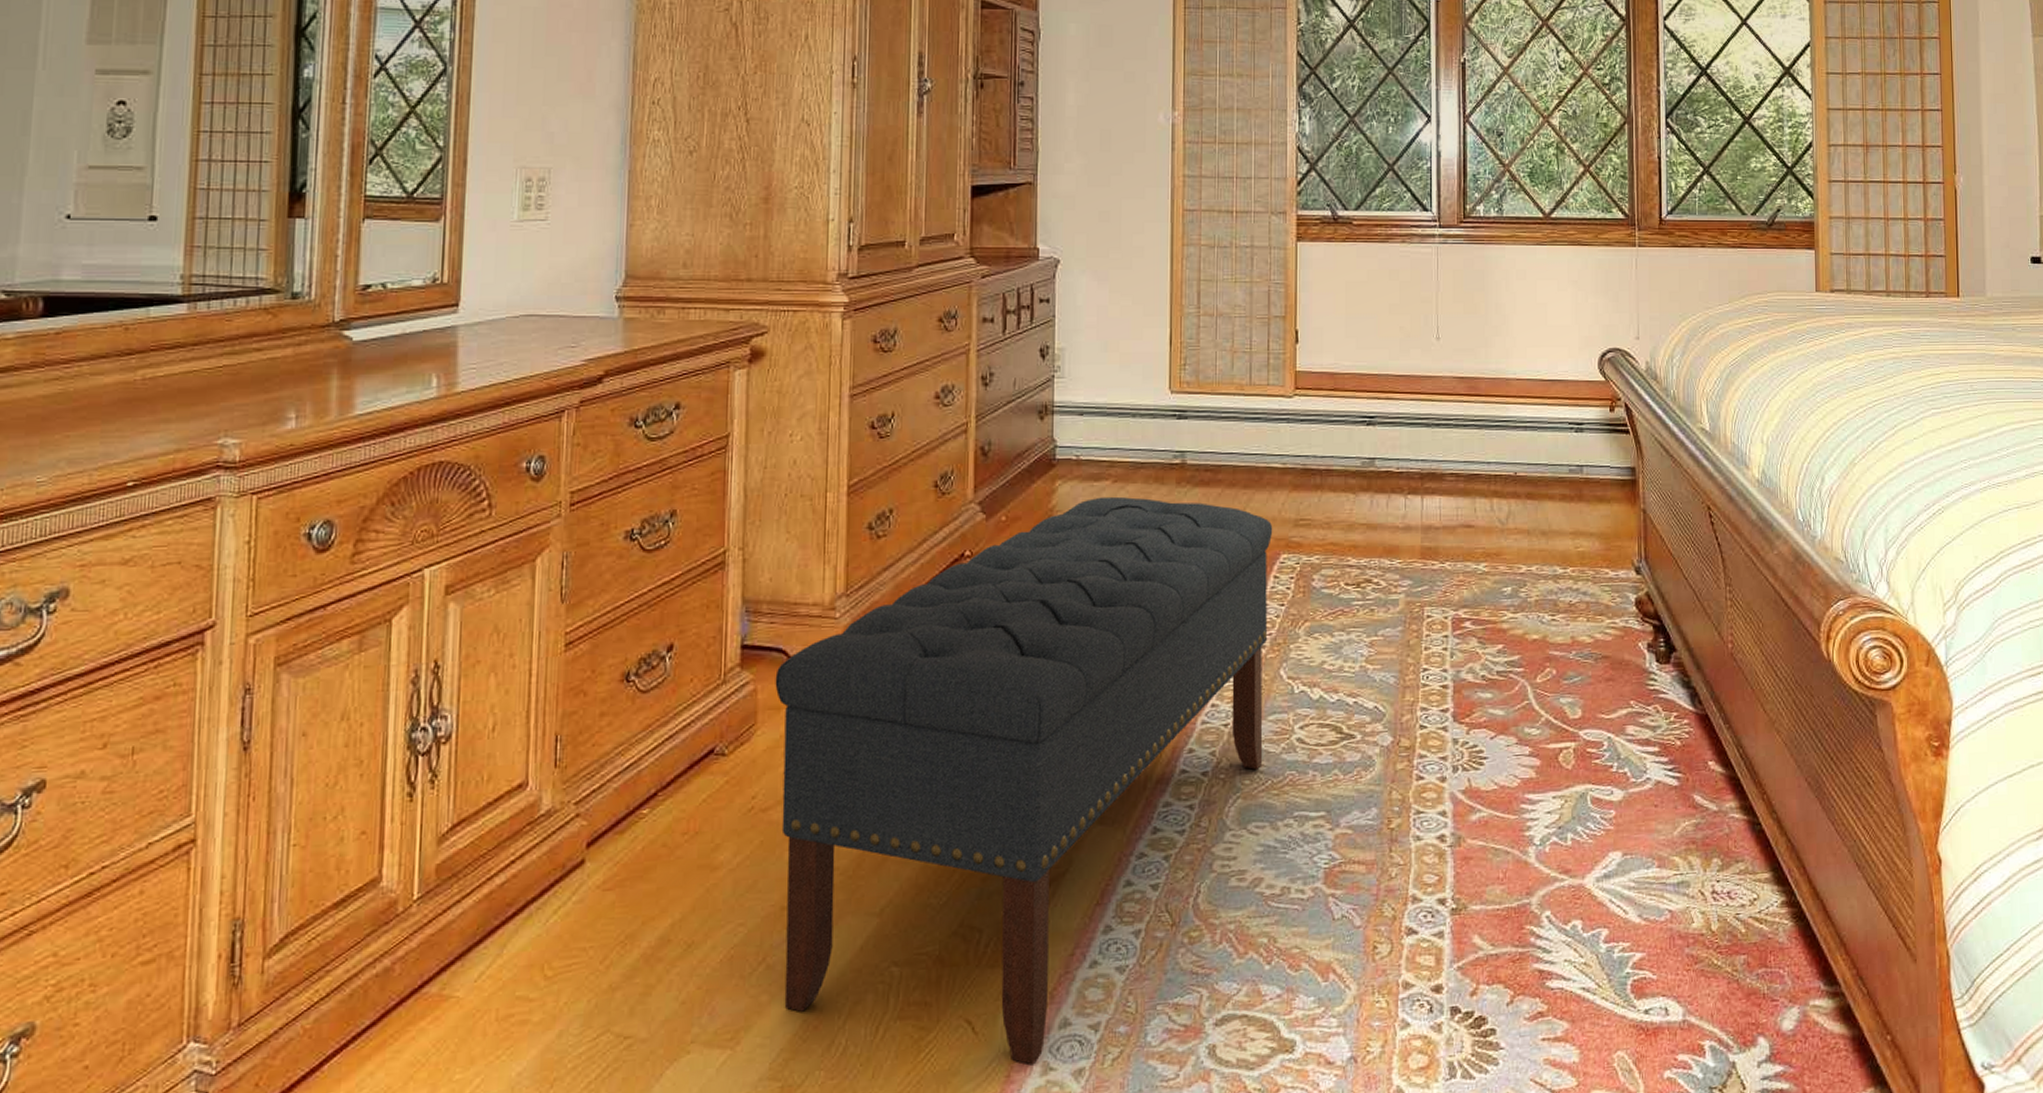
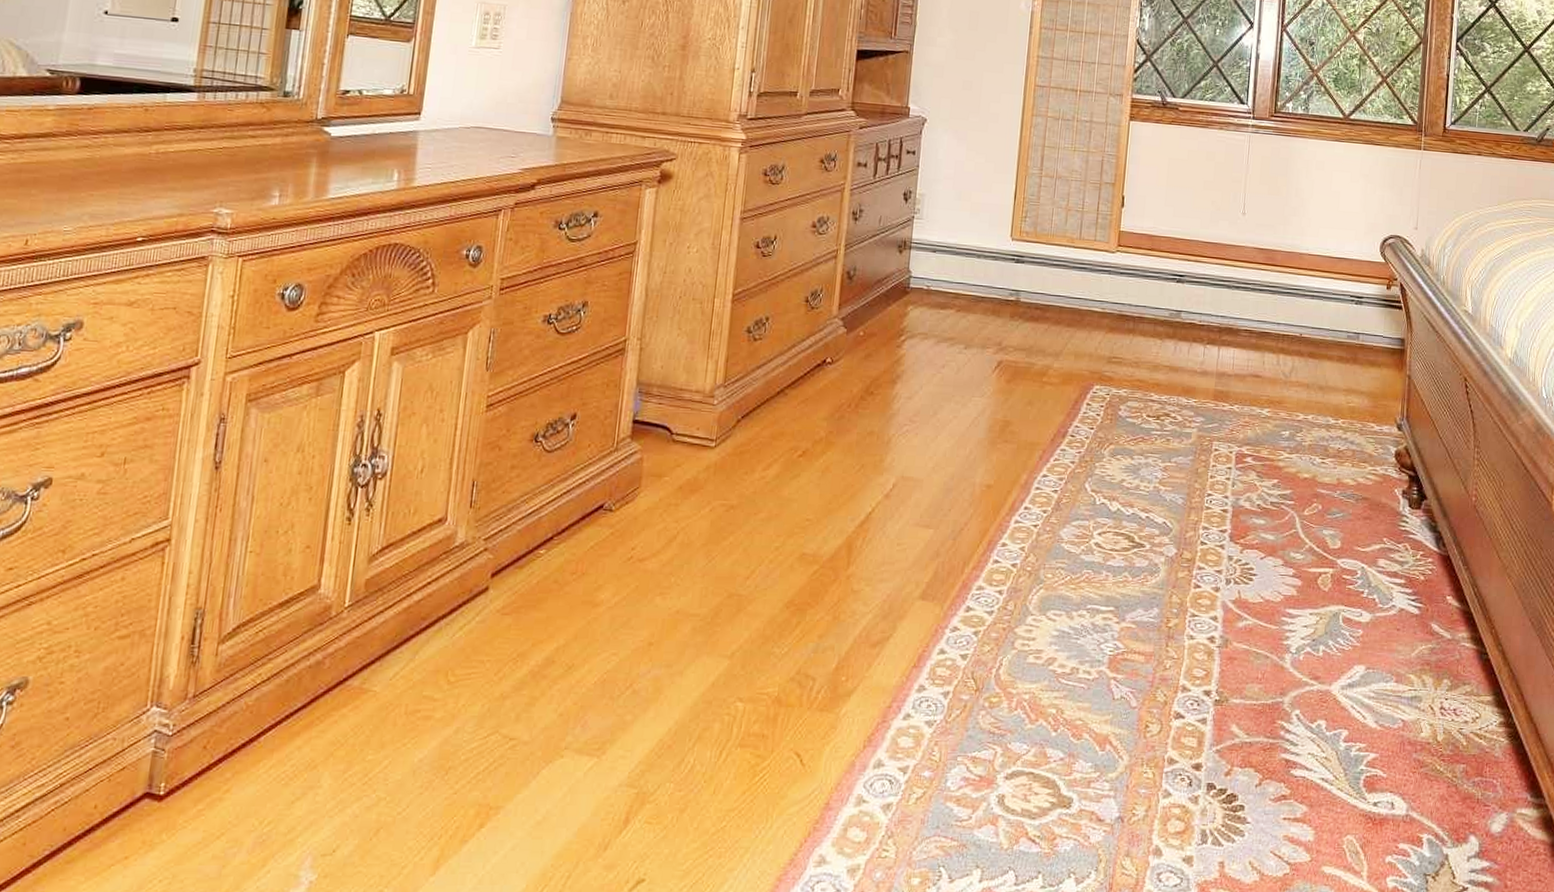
bench: present [775,496,1273,1065] -> none [644,322,1090,797]

